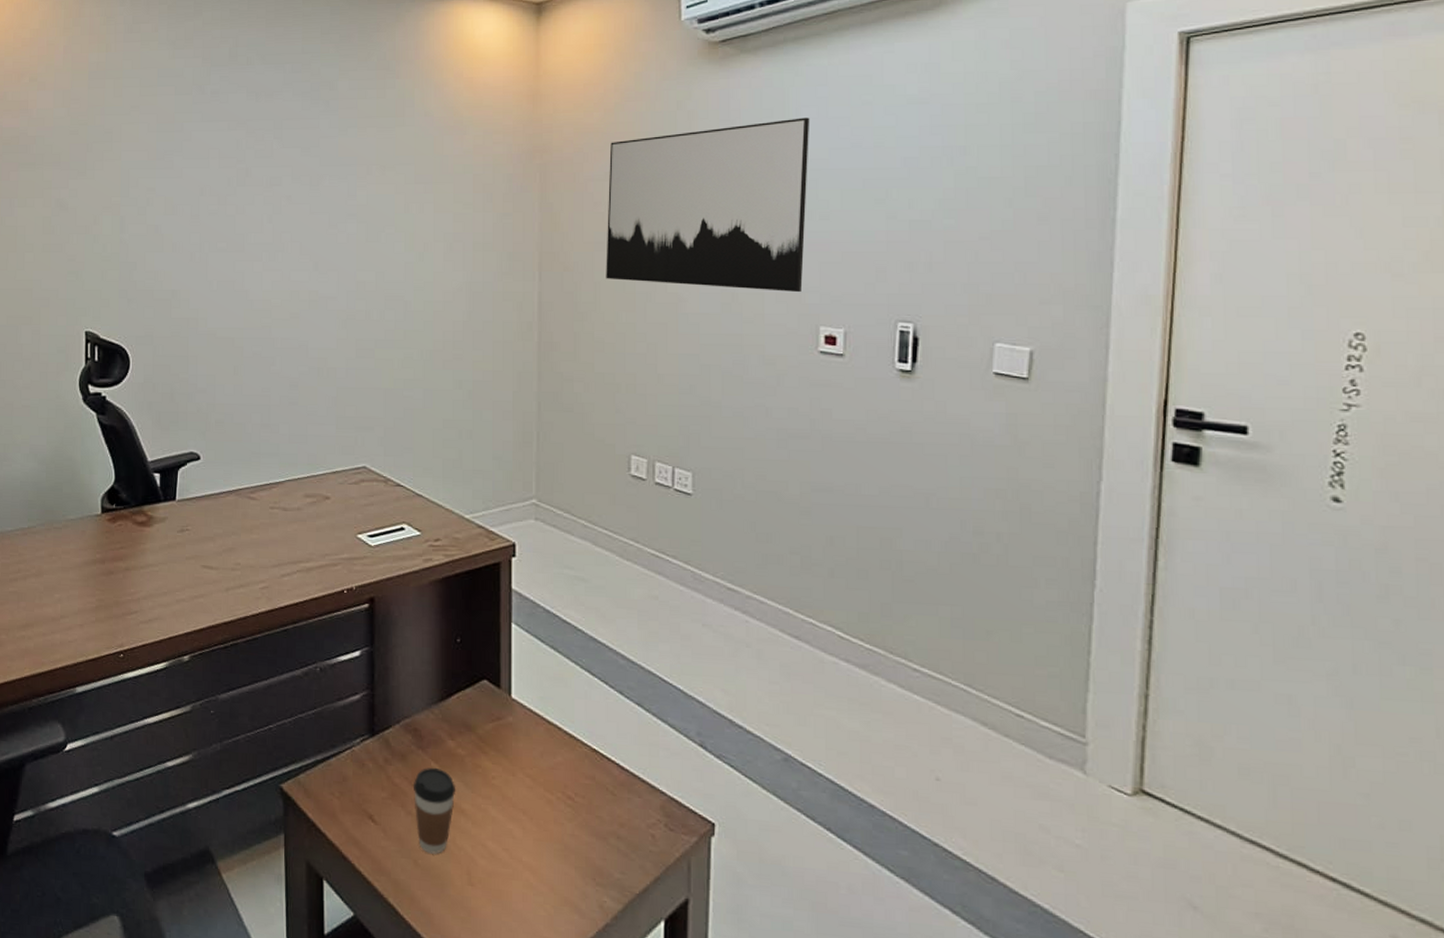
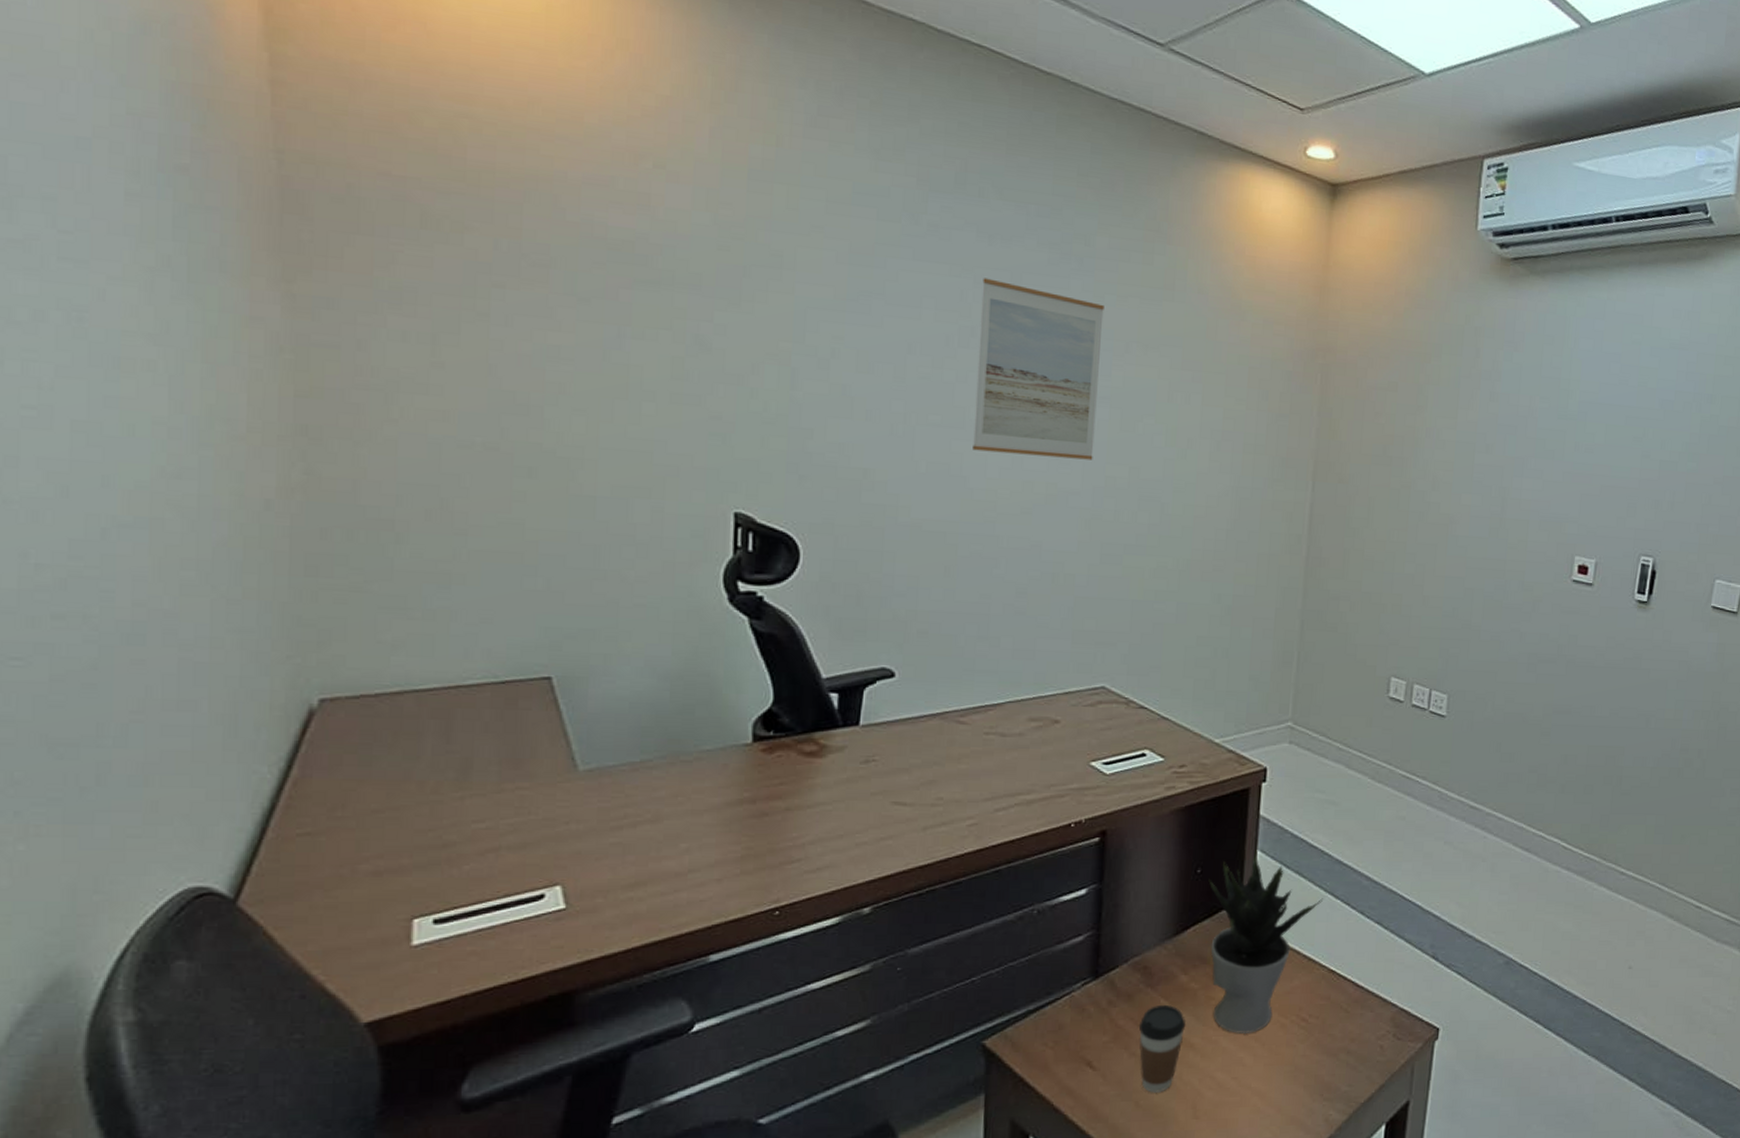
wall art: none [251,128,348,269] -> present [973,278,1104,460]
potted plant: none [468,623,581,806] -> present [1208,850,1324,1035]
wall art: present [606,117,810,293] -> none [1381,348,1586,522]

